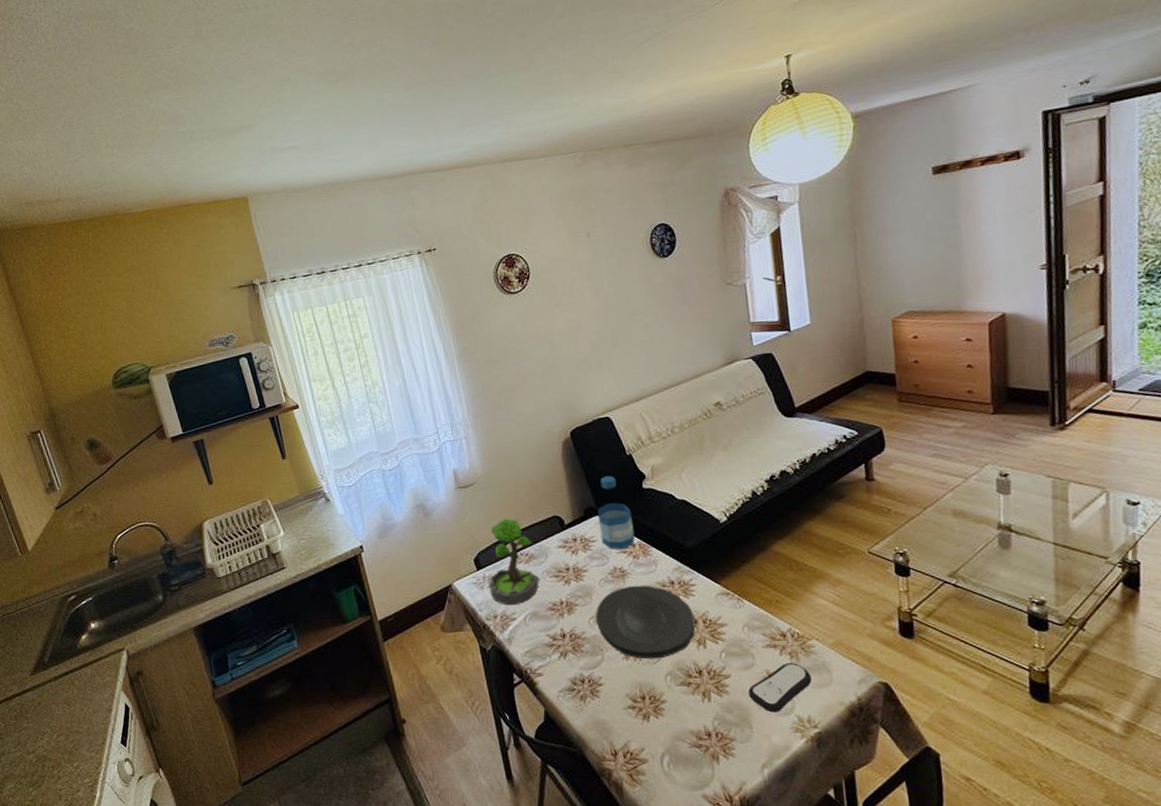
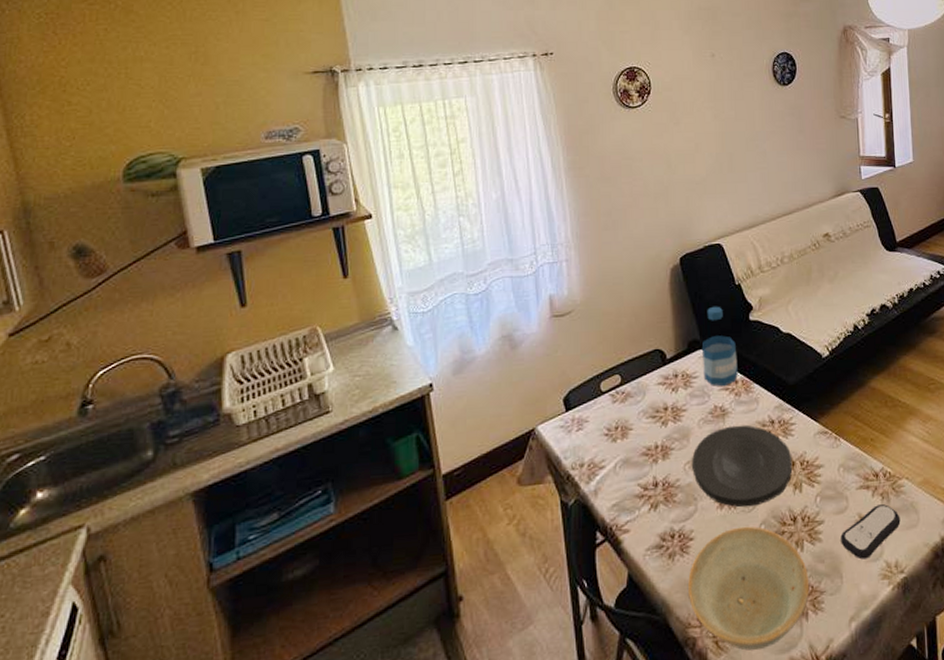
plant: present [489,518,540,606] -> none [578,351,635,452]
dish: none [600,676,720,786] -> present [688,526,810,651]

